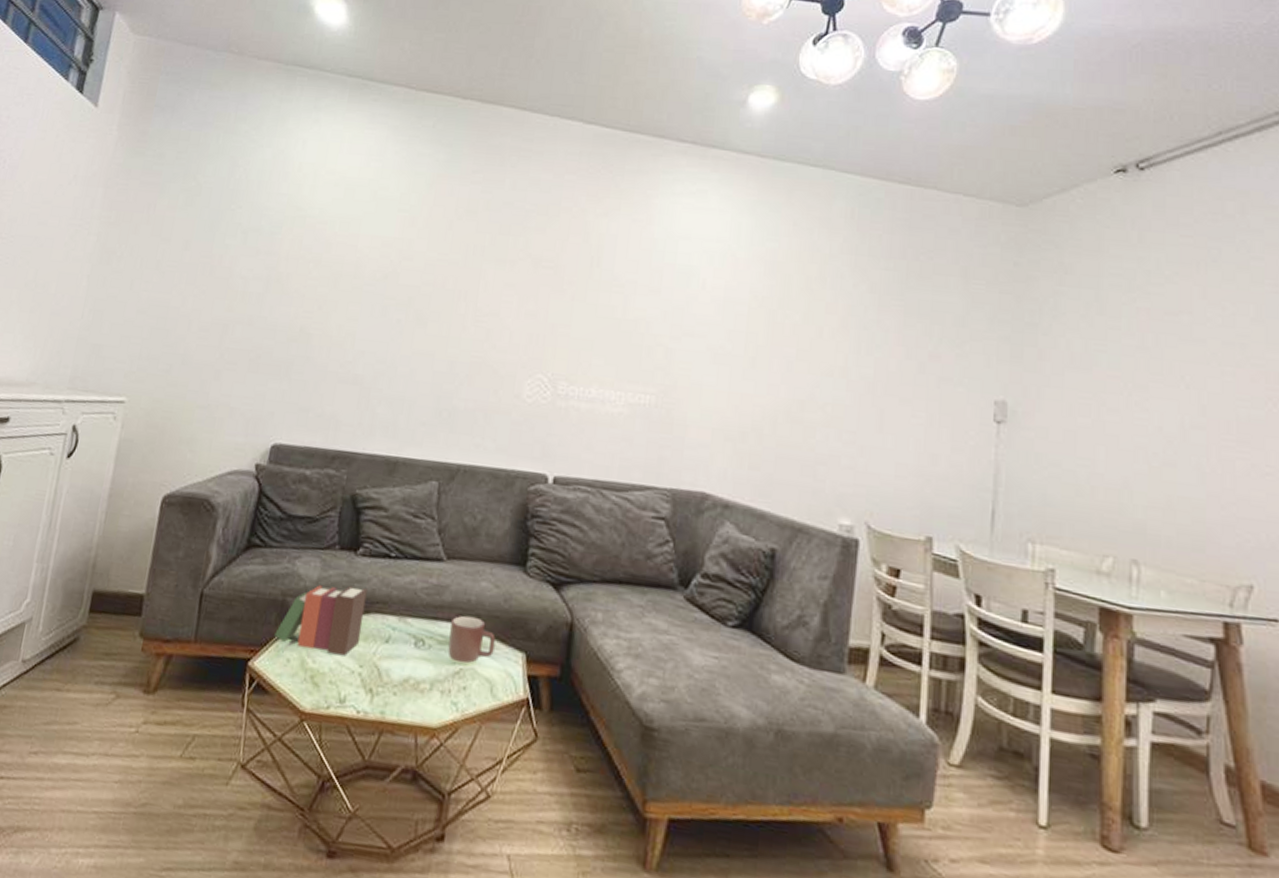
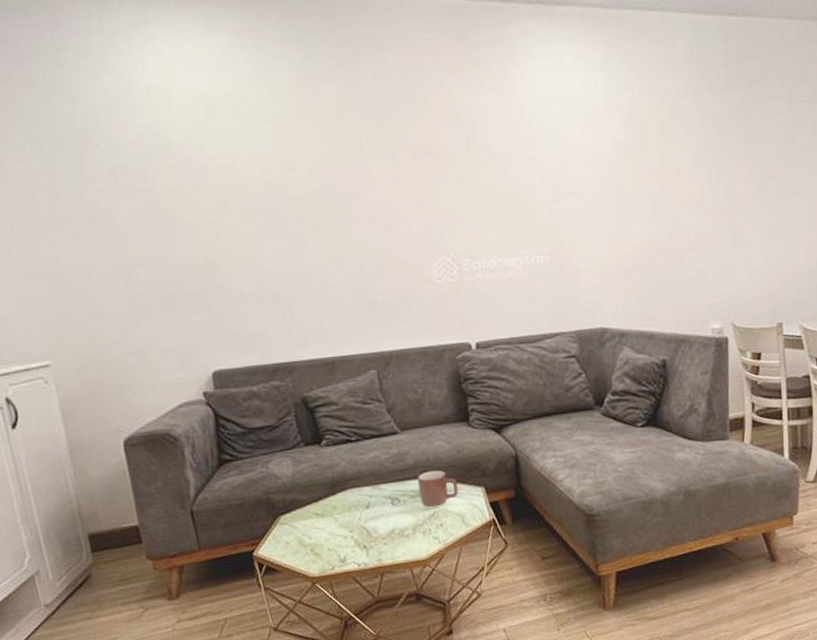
books: present [274,585,368,656] -> none [268,471,345,531]

